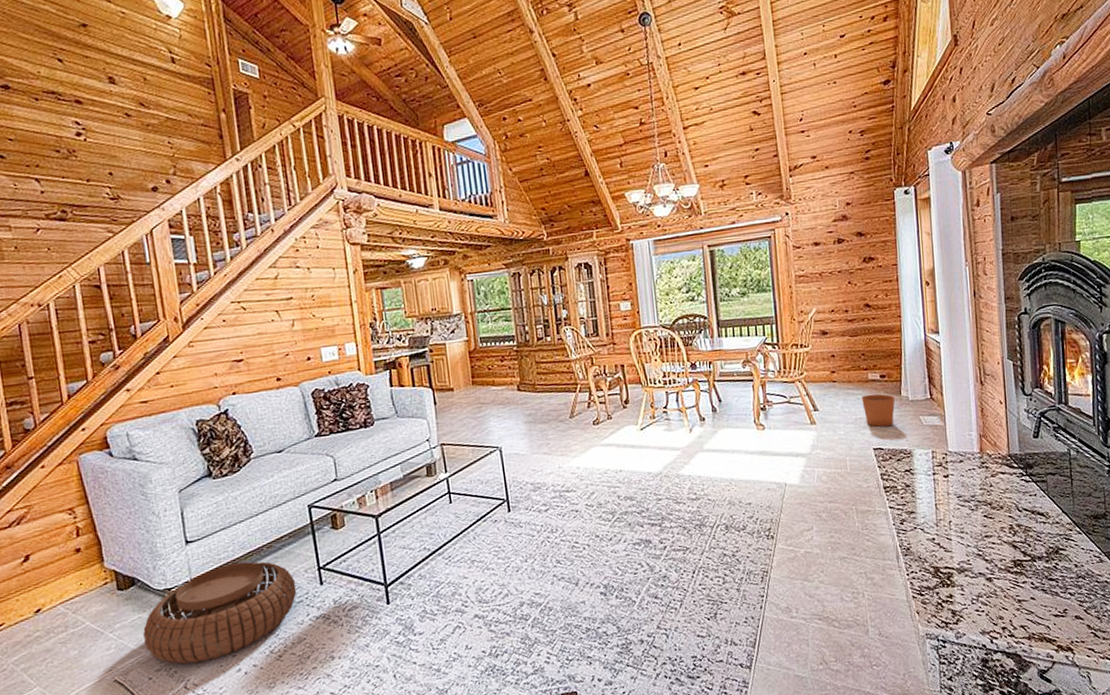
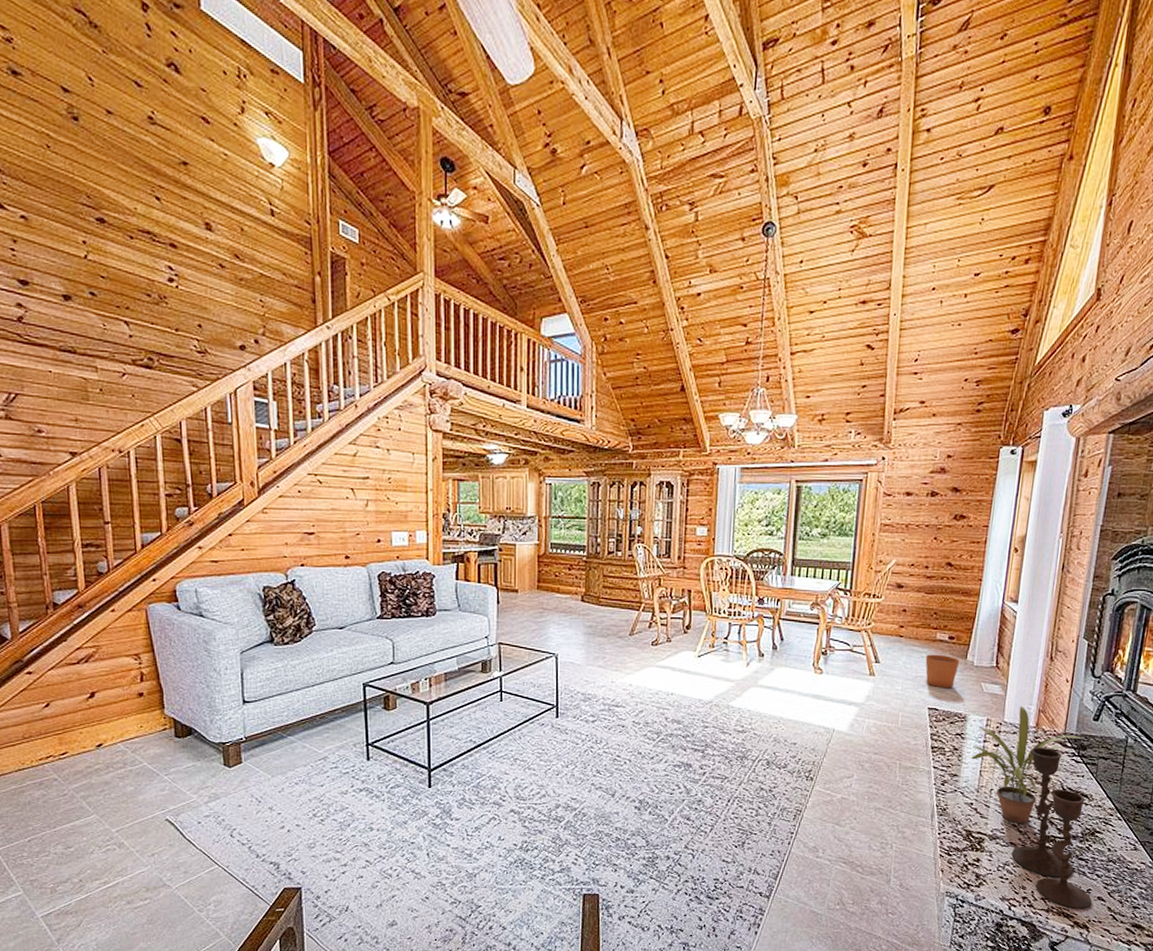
pouf: present [142,561,297,665] -> none [195,728,344,815]
potted plant: none [923,433,1027,553] -> present [971,706,1083,824]
candlestick: none [980,471,1071,632] -> present [1011,747,1092,909]

